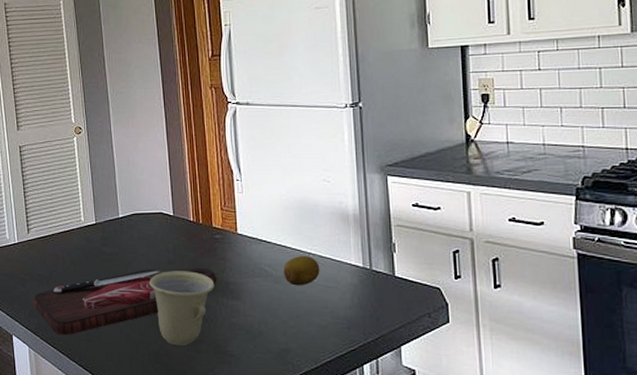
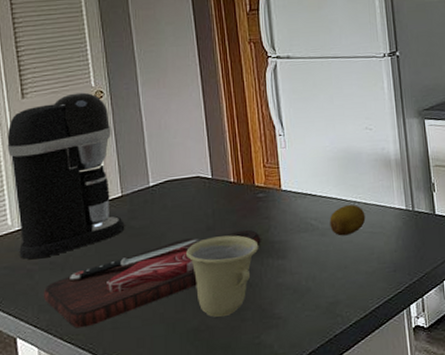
coffee maker: none [6,128,98,271] -> present [7,92,125,260]

